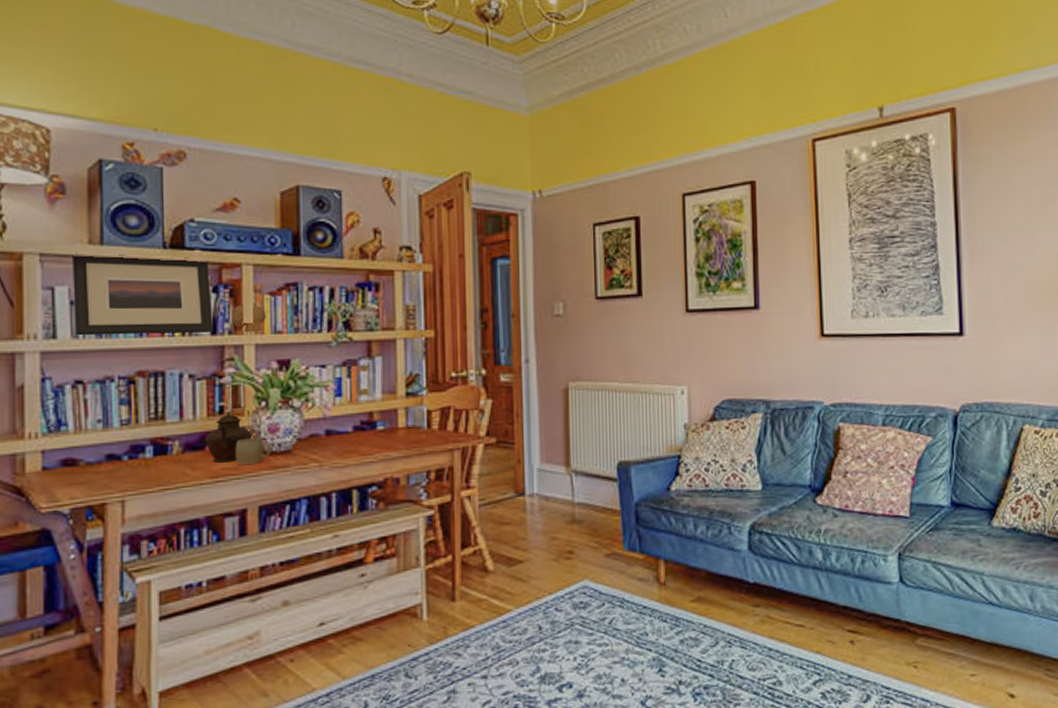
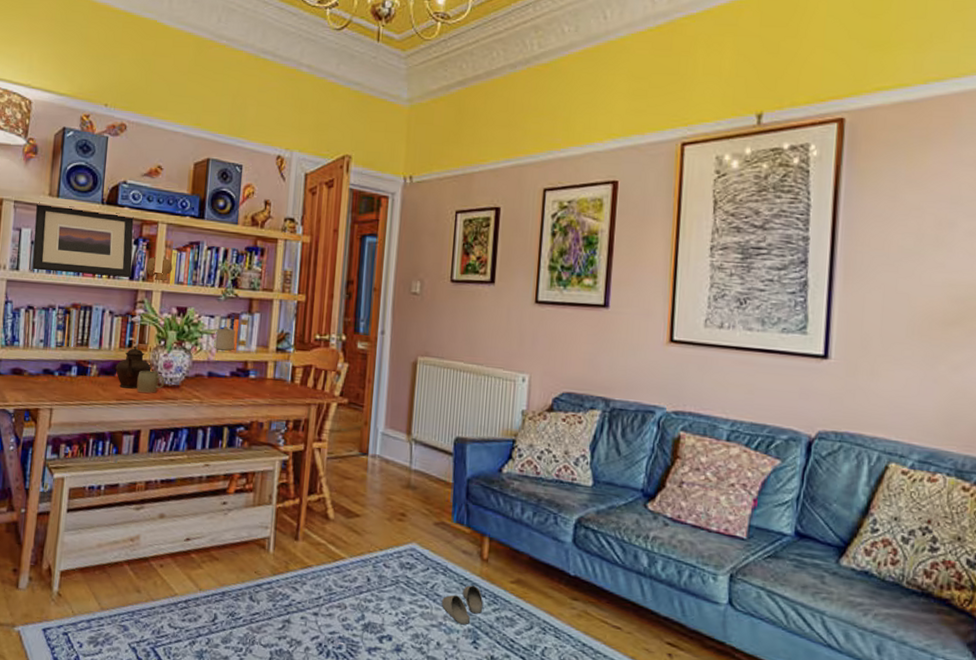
candle: none [330,375,355,403] -> present [215,325,236,351]
slippers: none [622,612,666,655] -> present [442,585,484,625]

